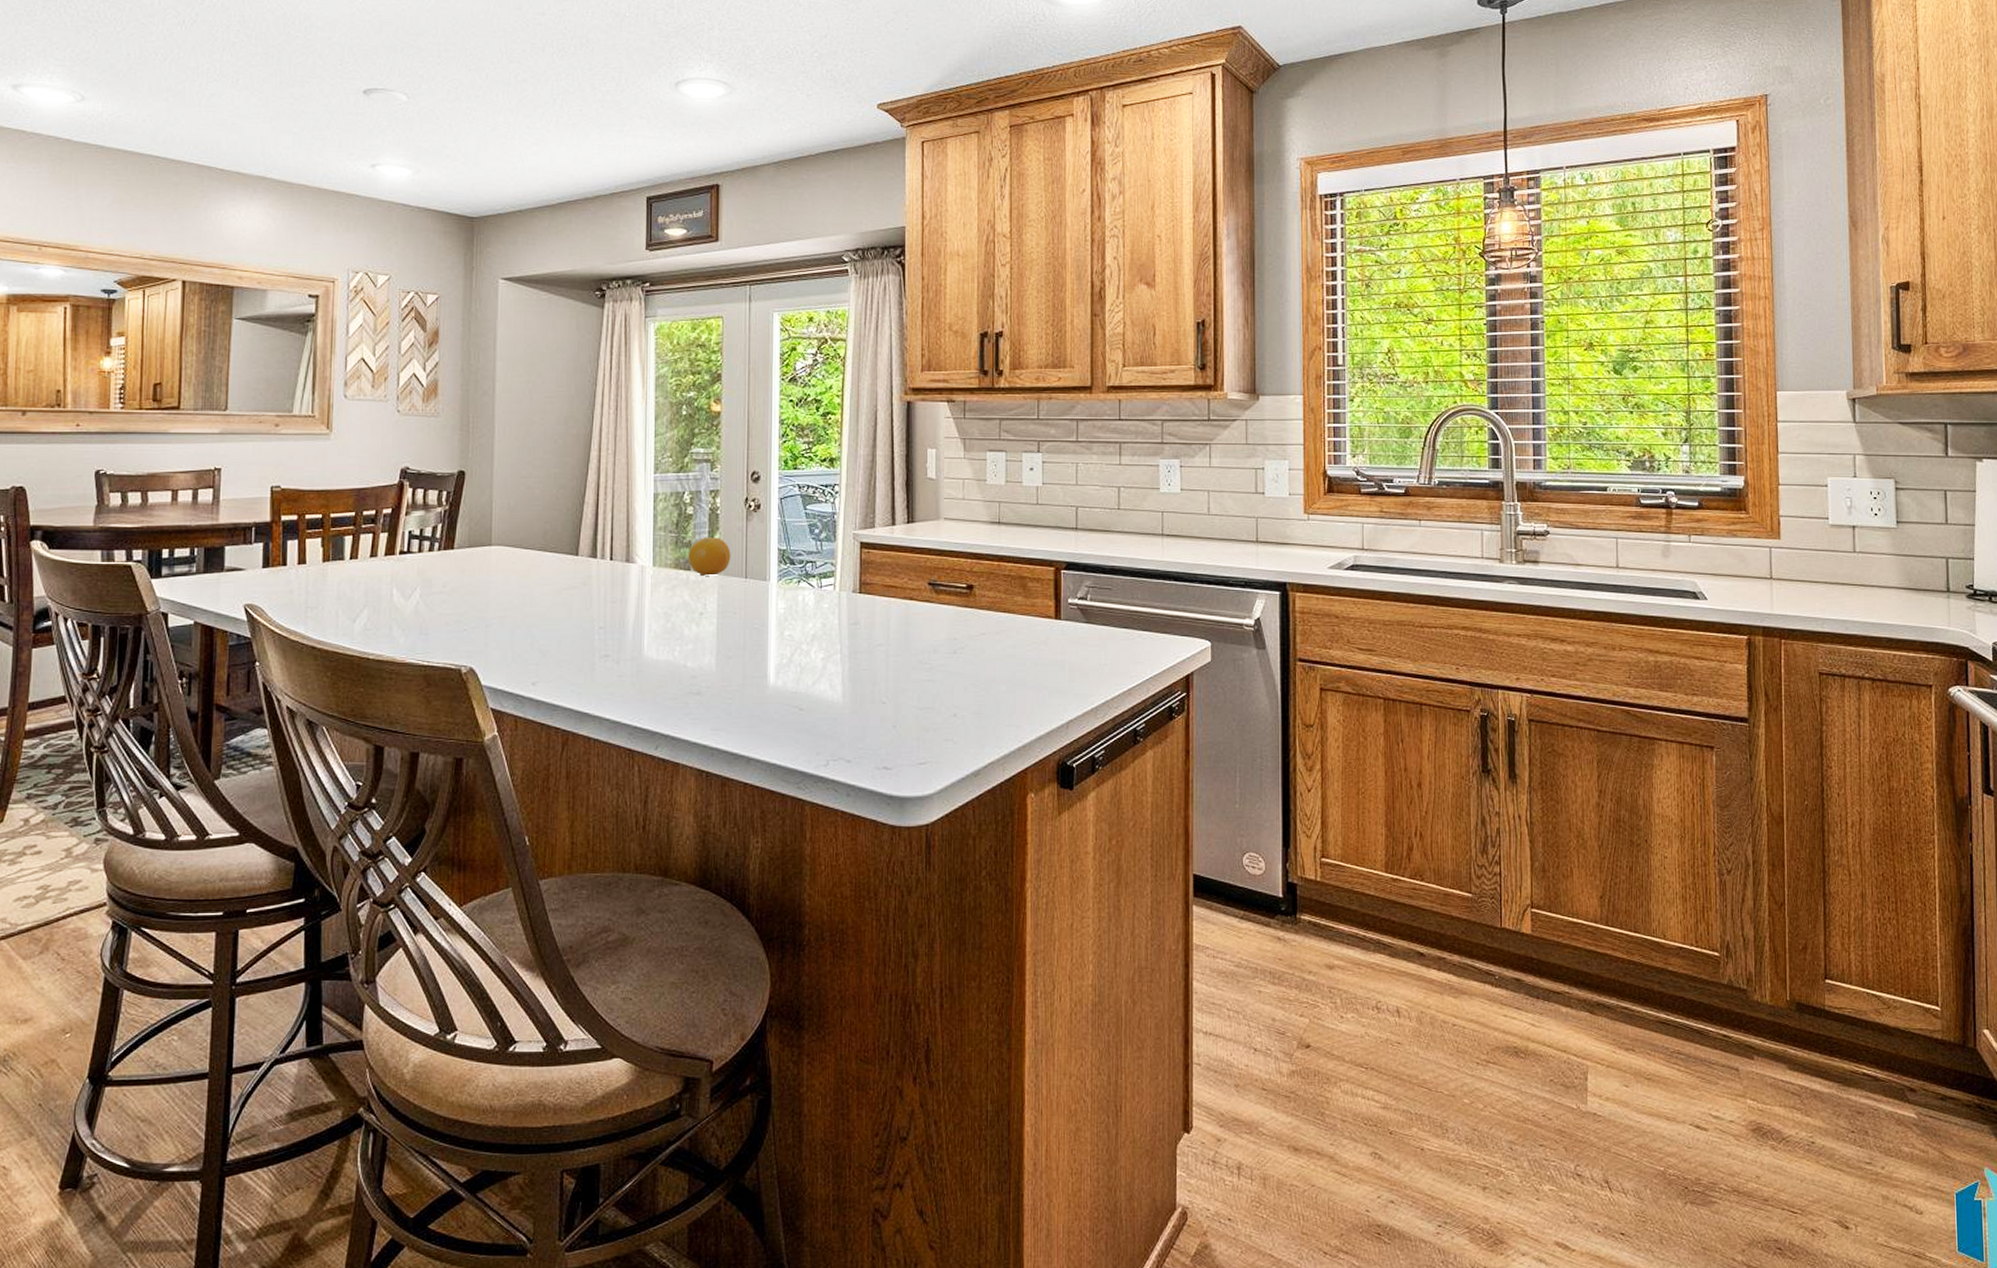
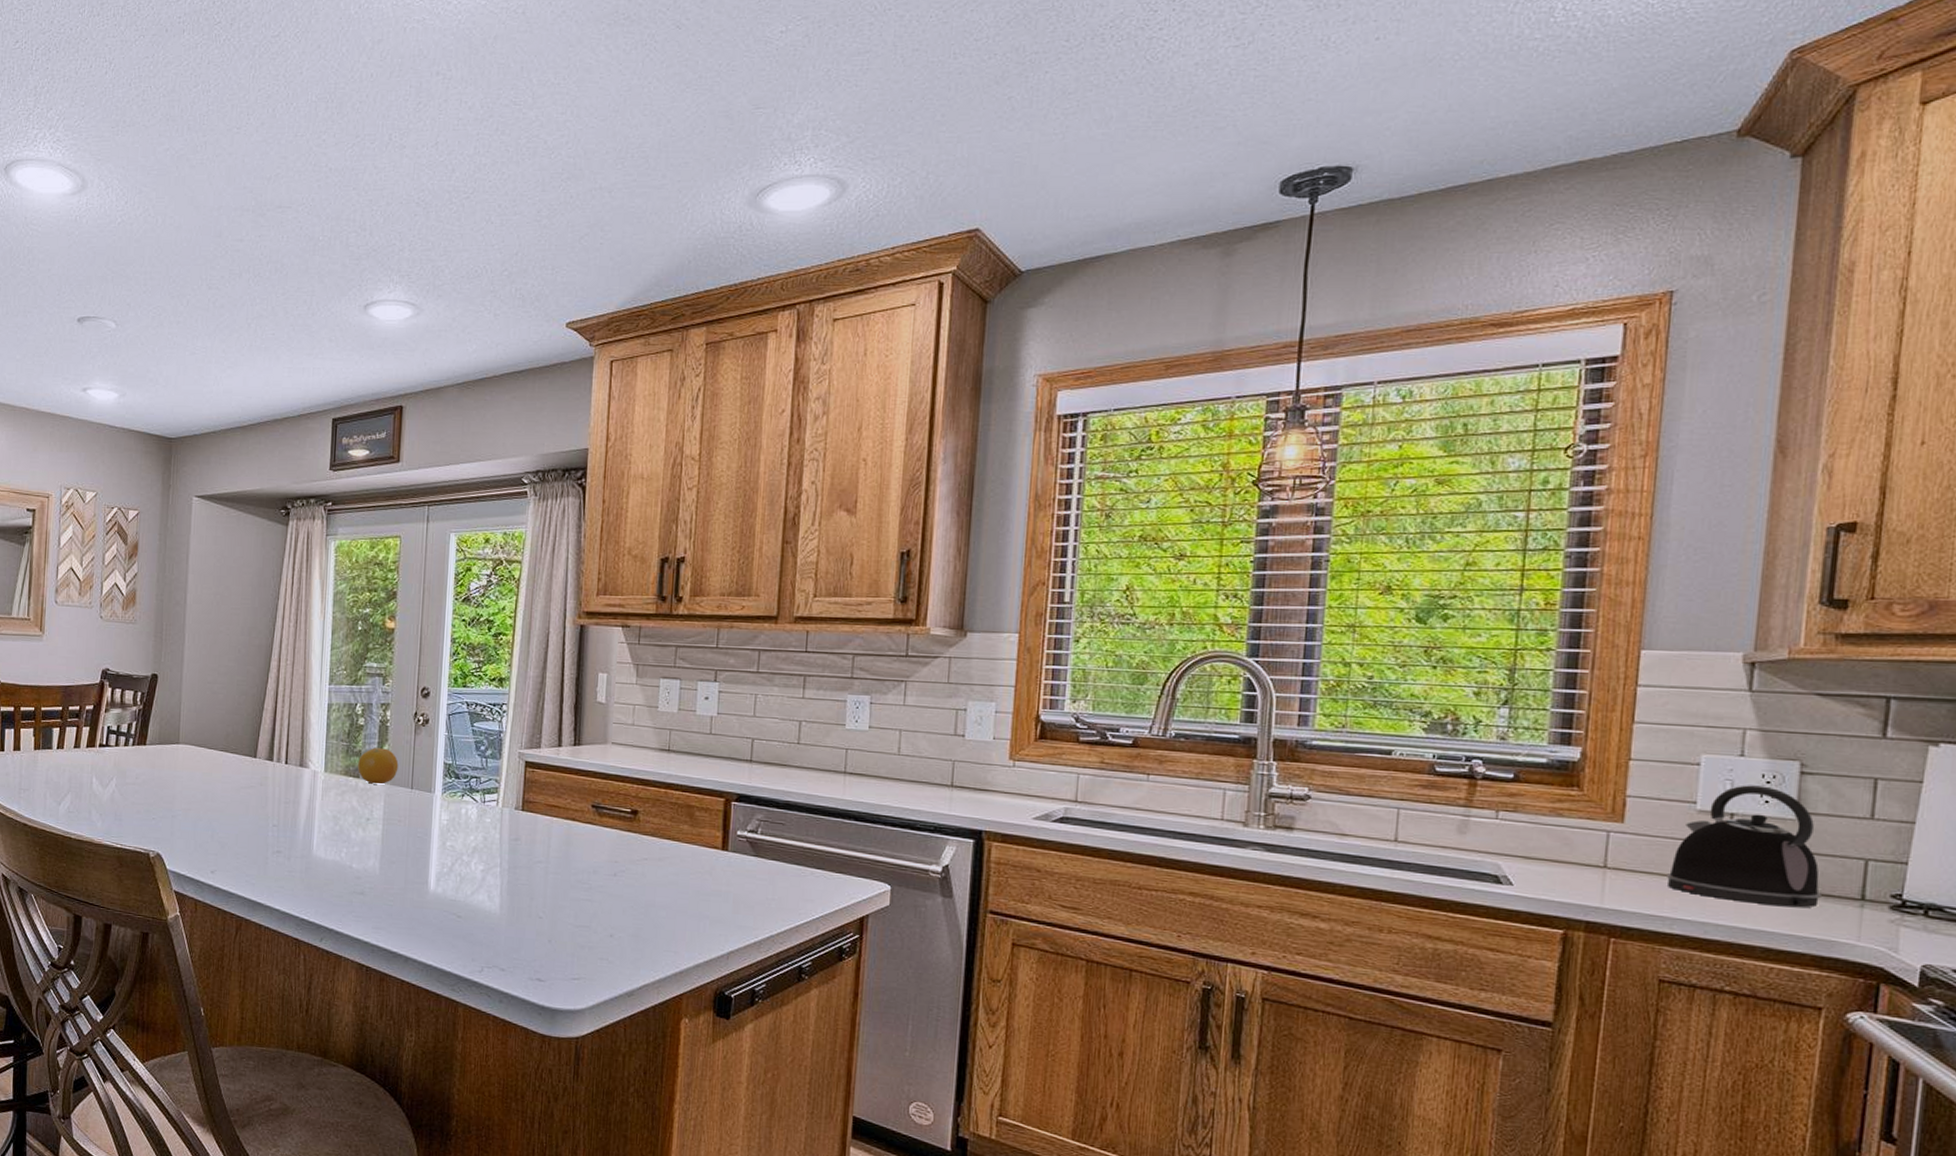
kettle: none [1814,501,1921,602] -> present [1665,785,1821,908]

